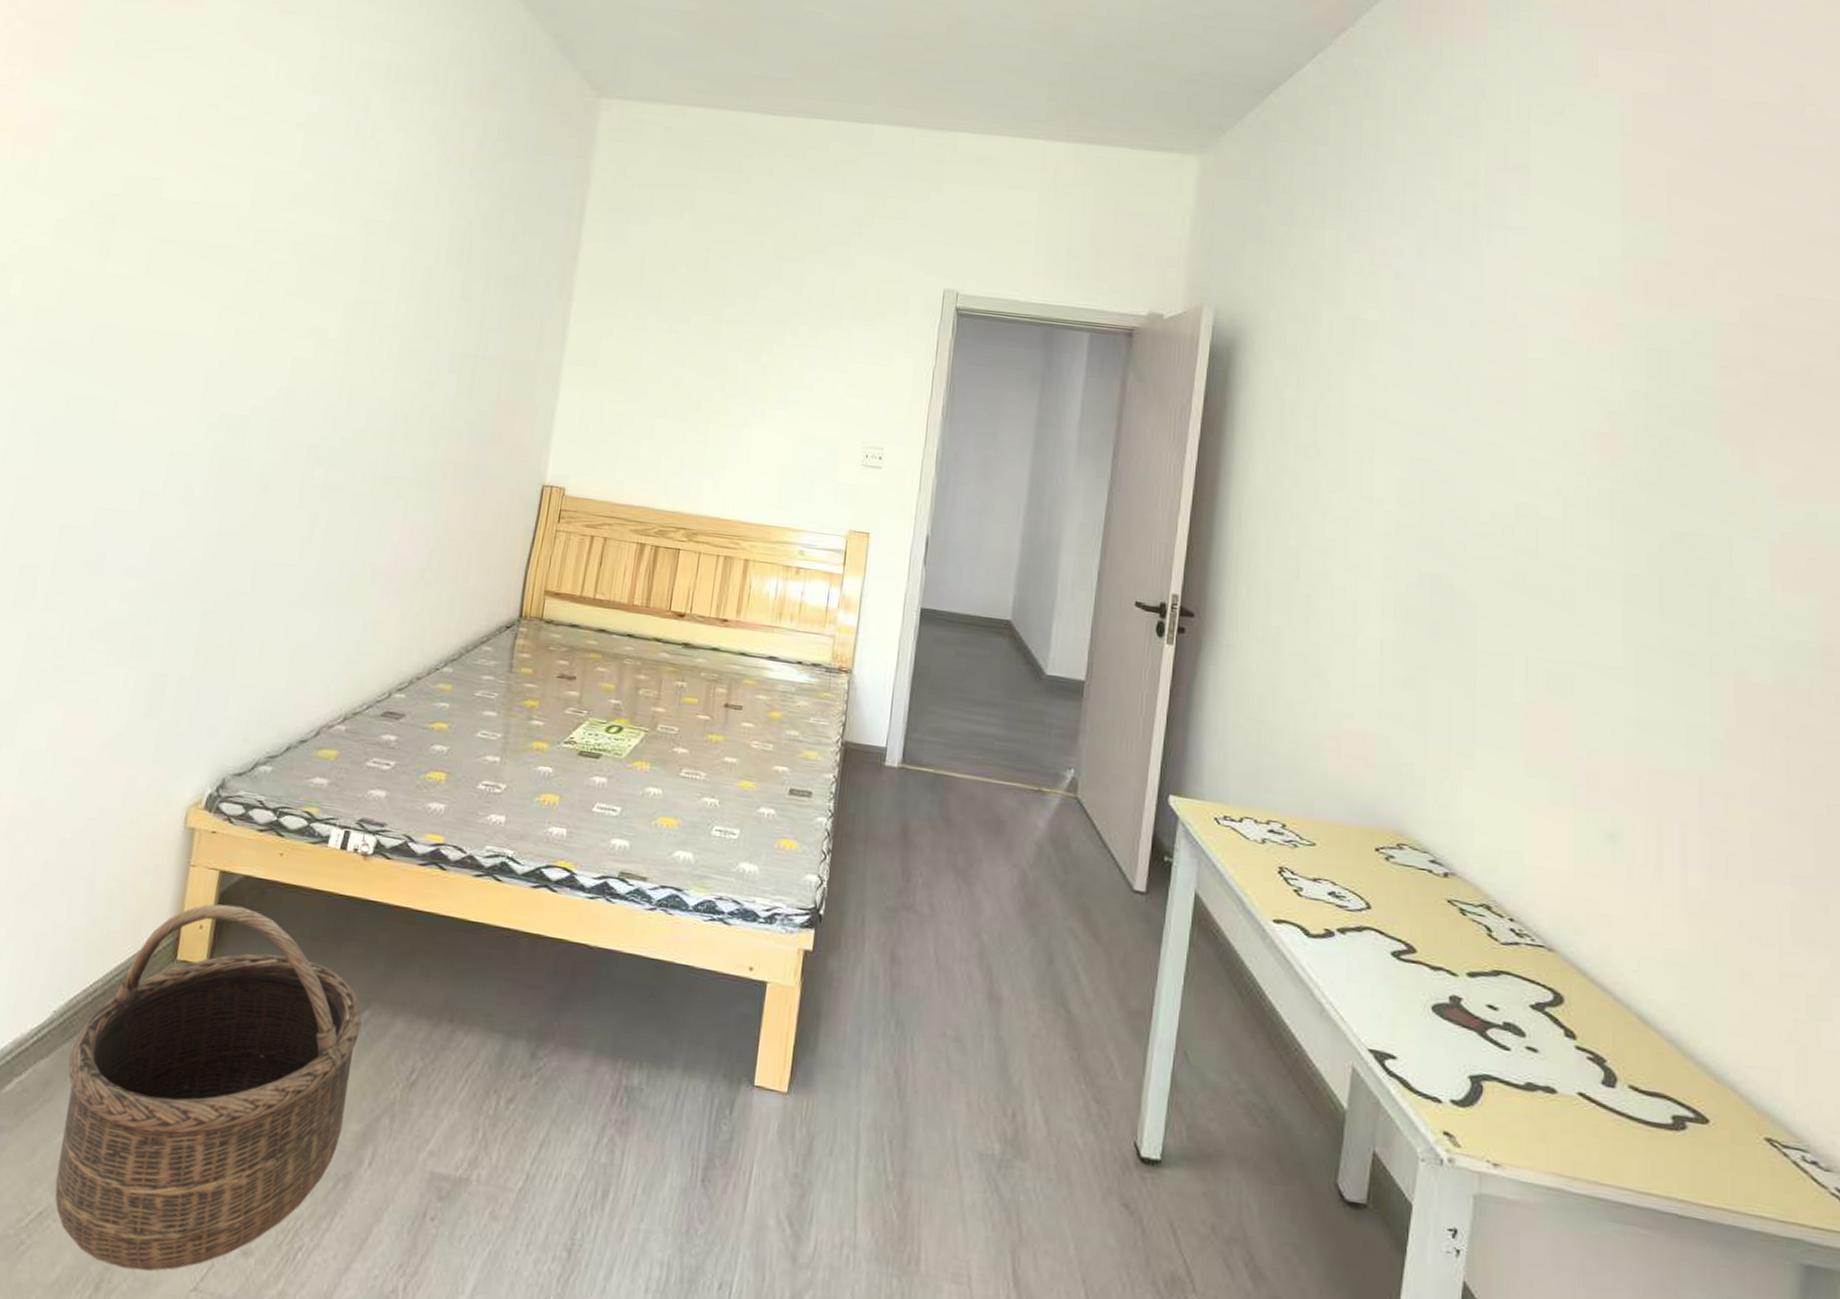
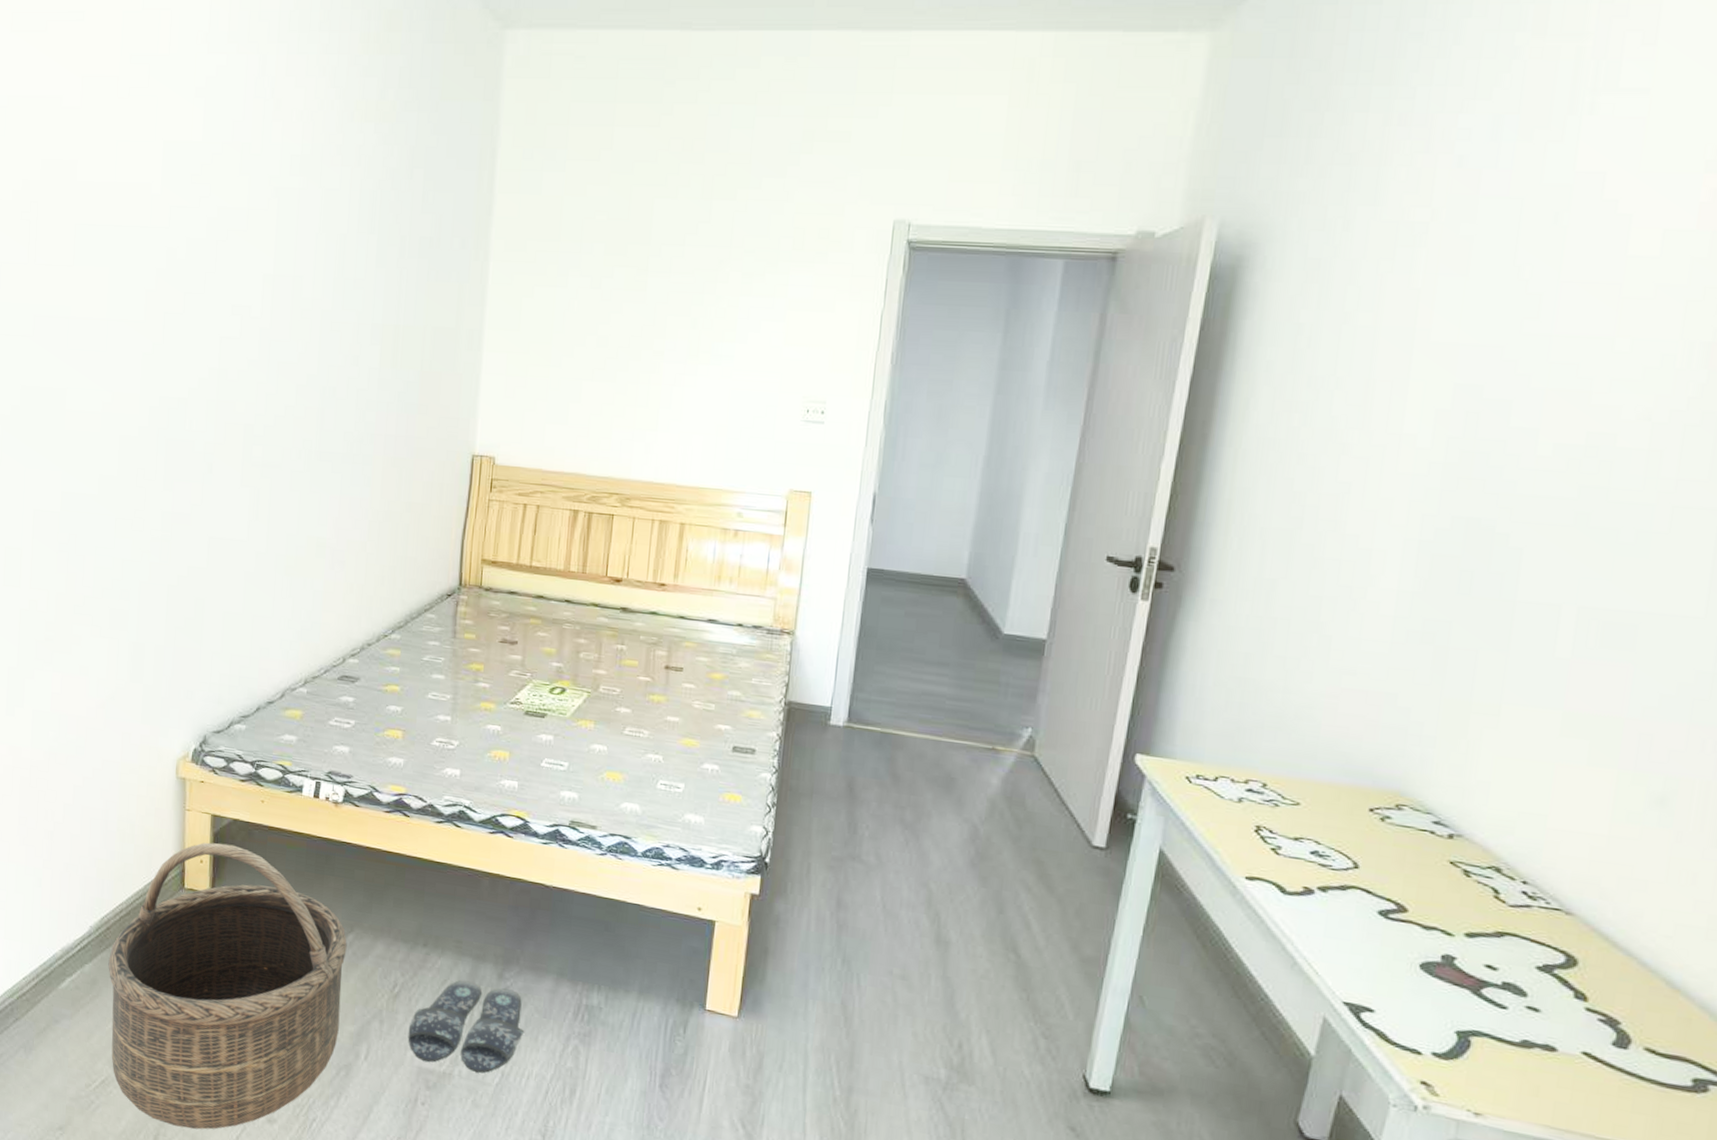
slippers: none [422,1062,556,1176] -> present [408,980,525,1073]

